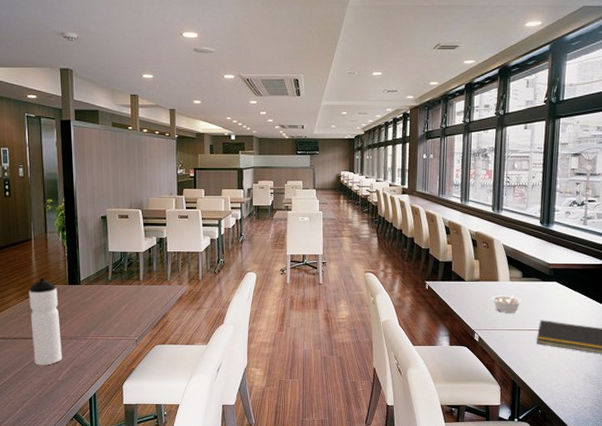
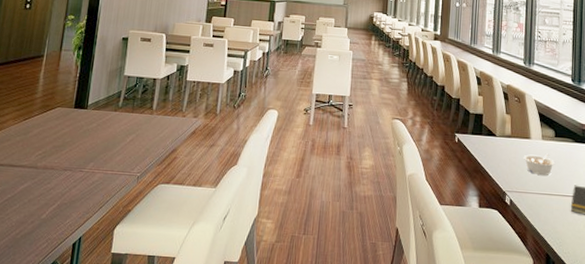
water bottle: present [29,277,62,366] -> none [18,98,61,200]

